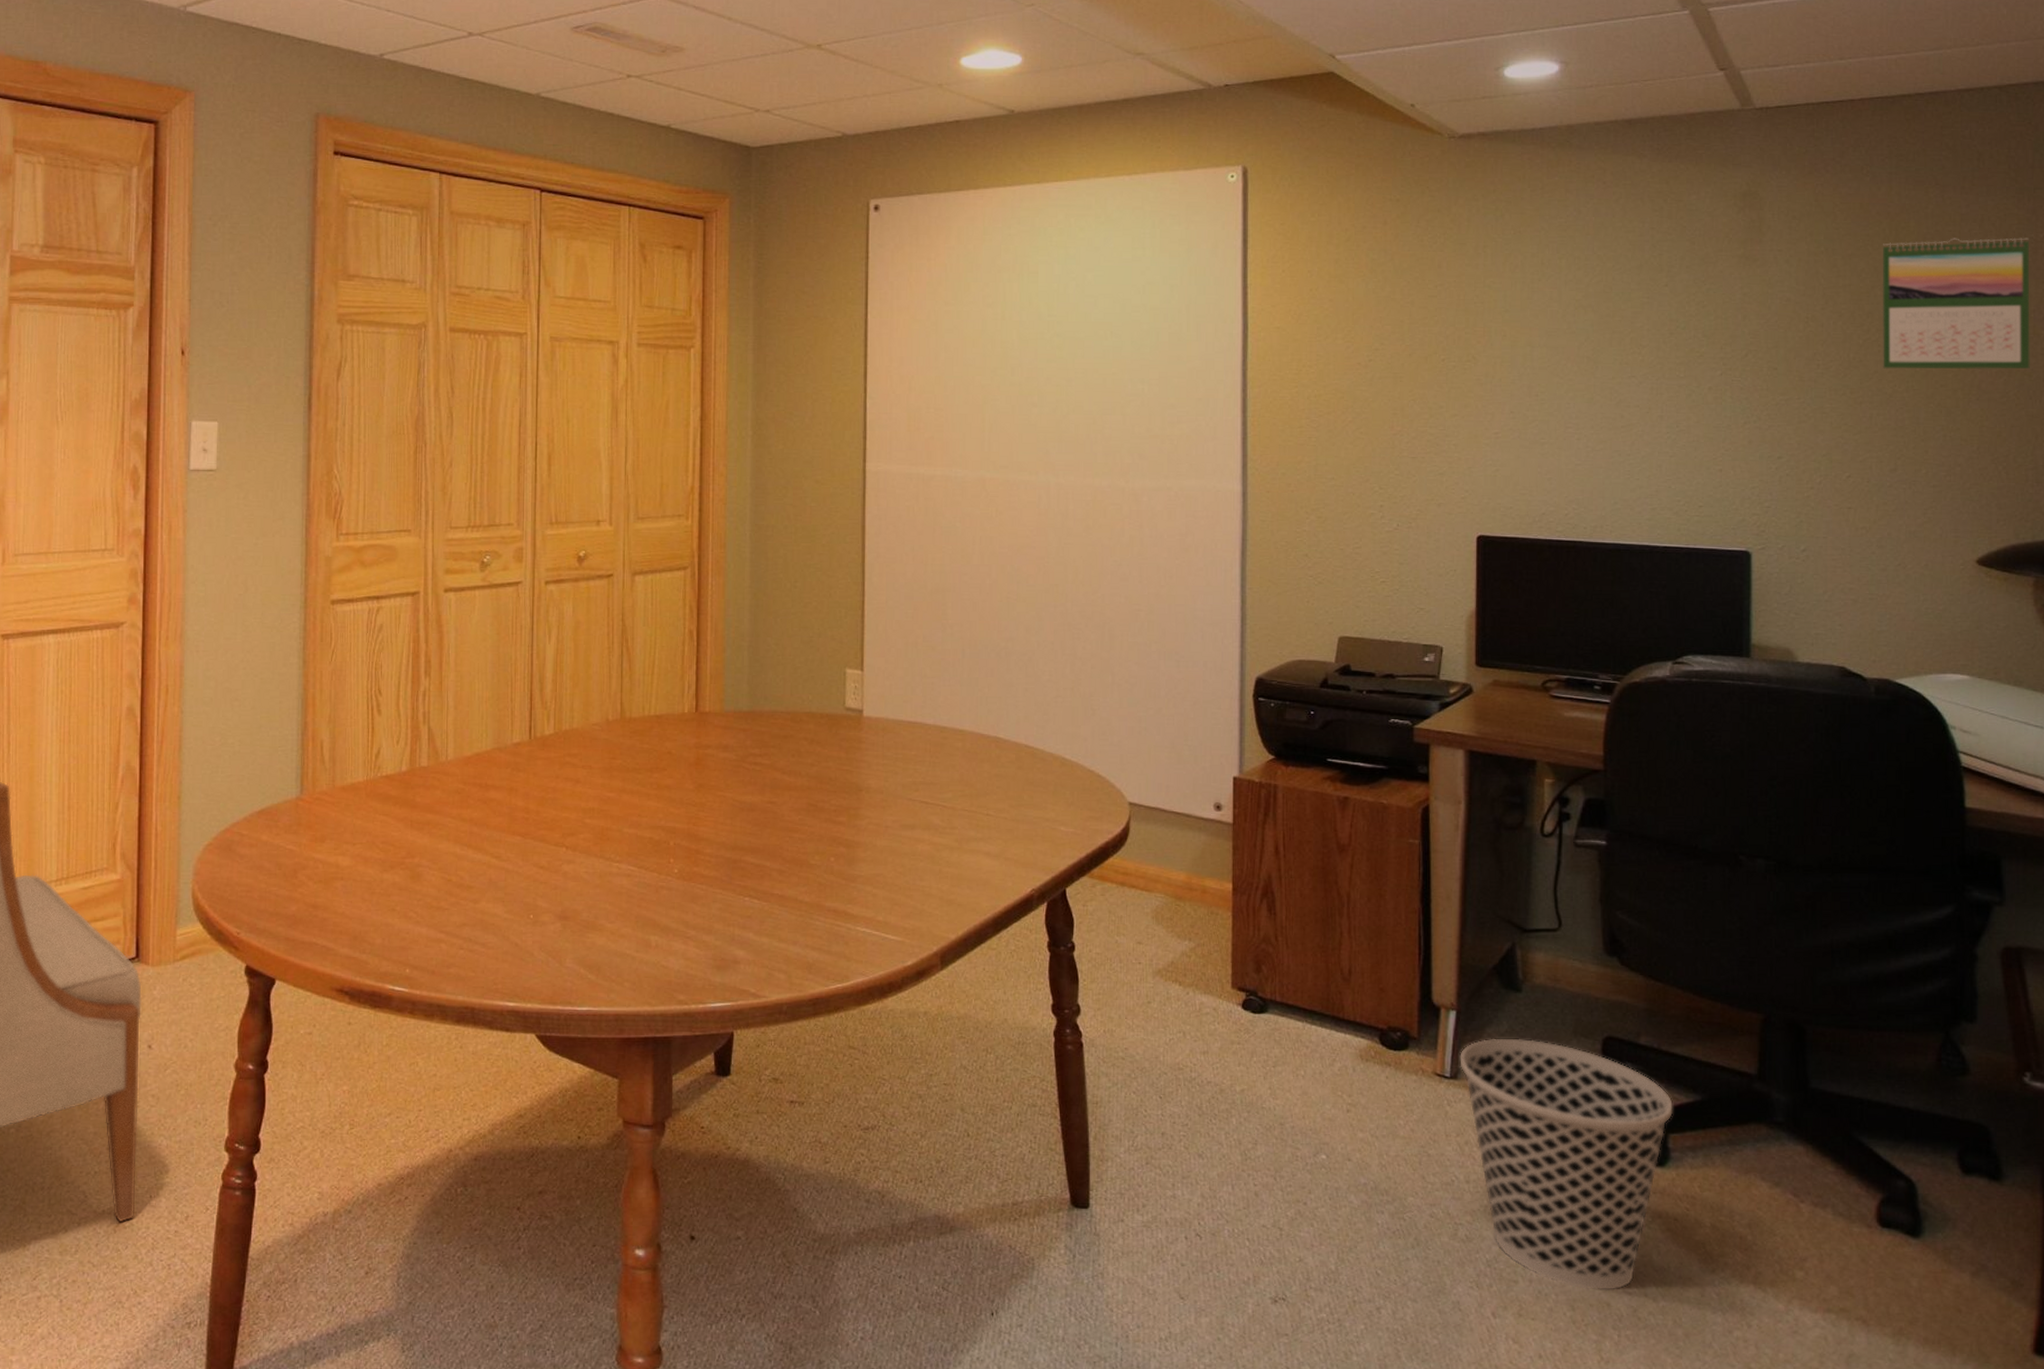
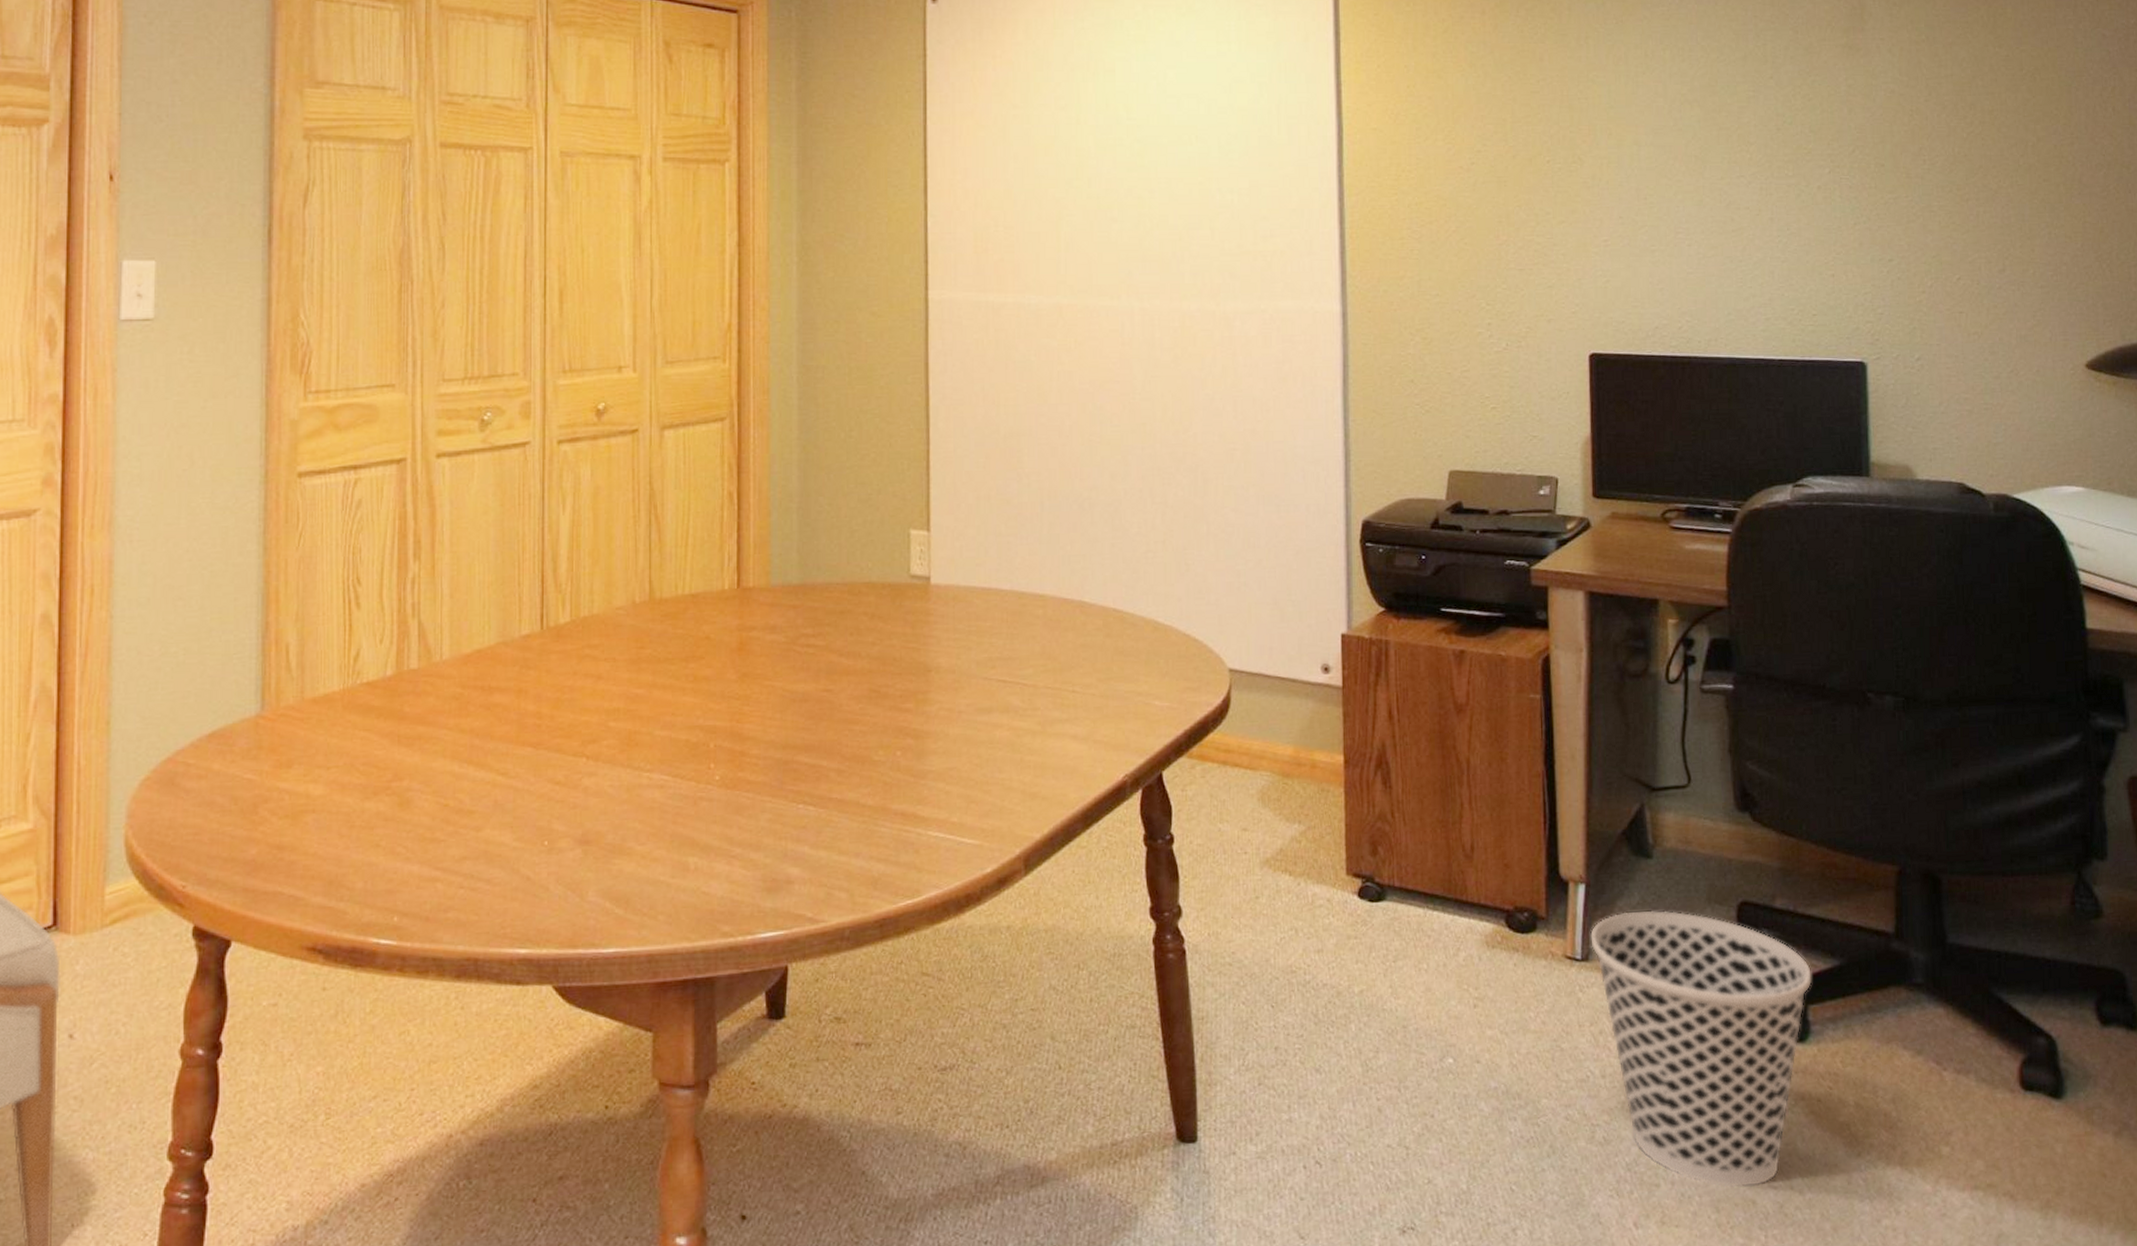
calendar: present [1882,237,2030,370] -> none [1982,24,2128,163]

